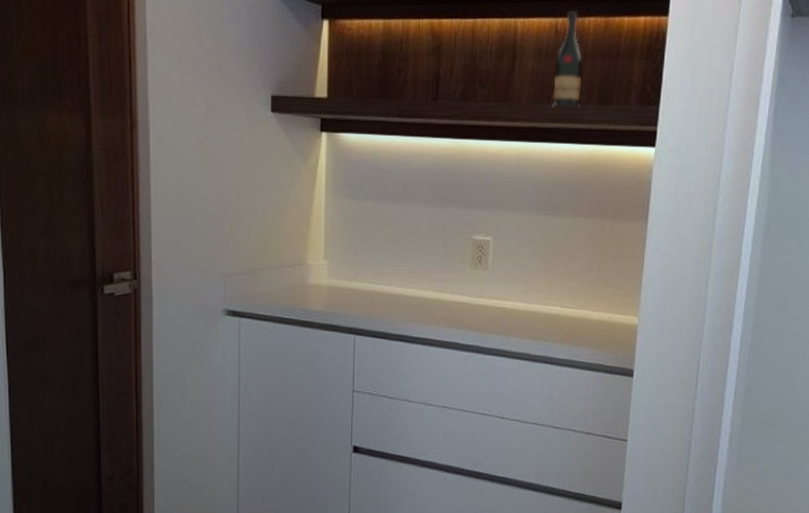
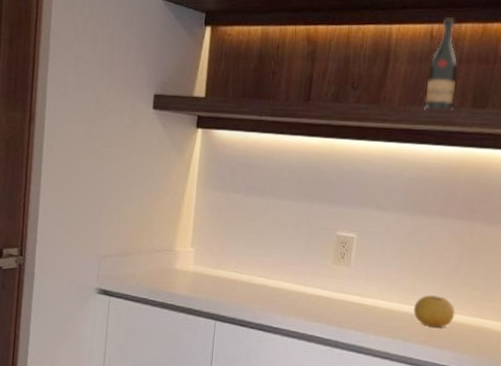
fruit: none [551,294,590,326] -> present [414,295,455,327]

